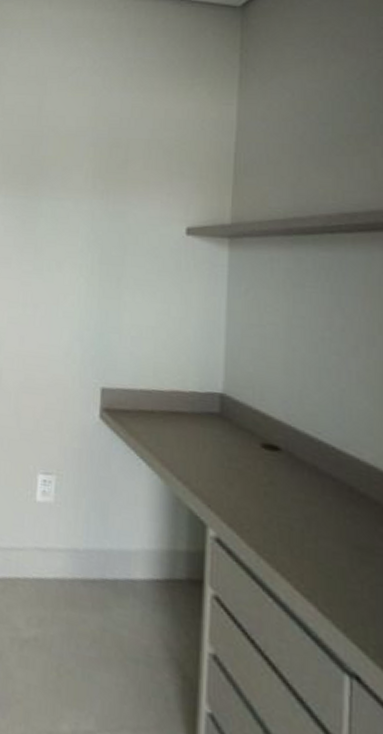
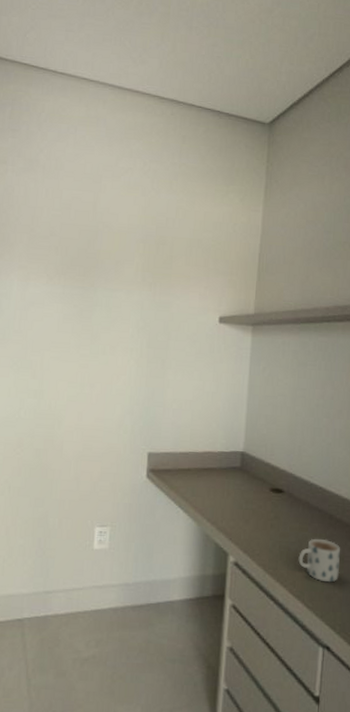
mug: none [306,517,370,583] -> present [298,538,341,583]

